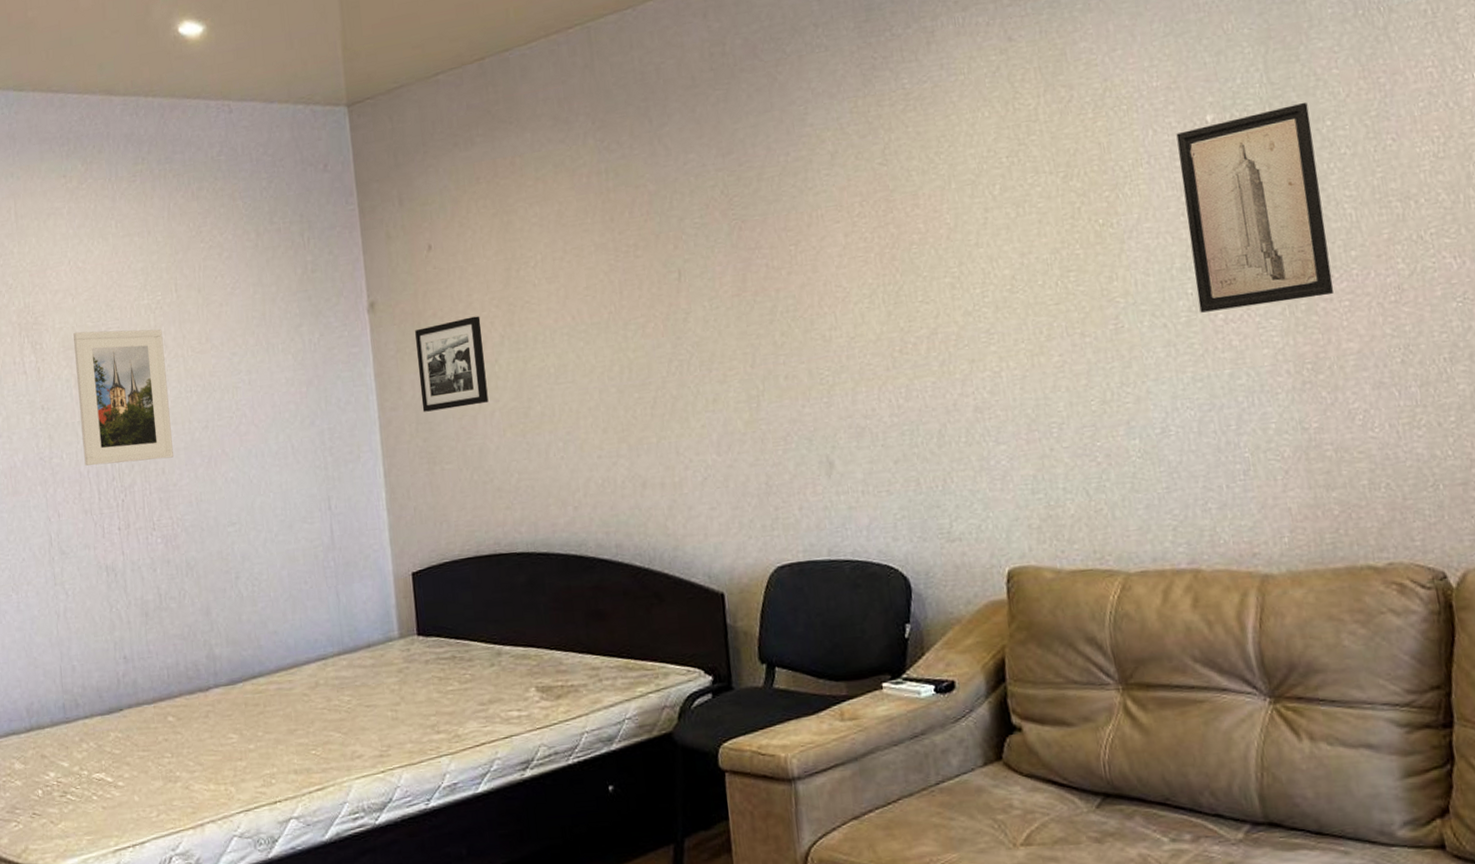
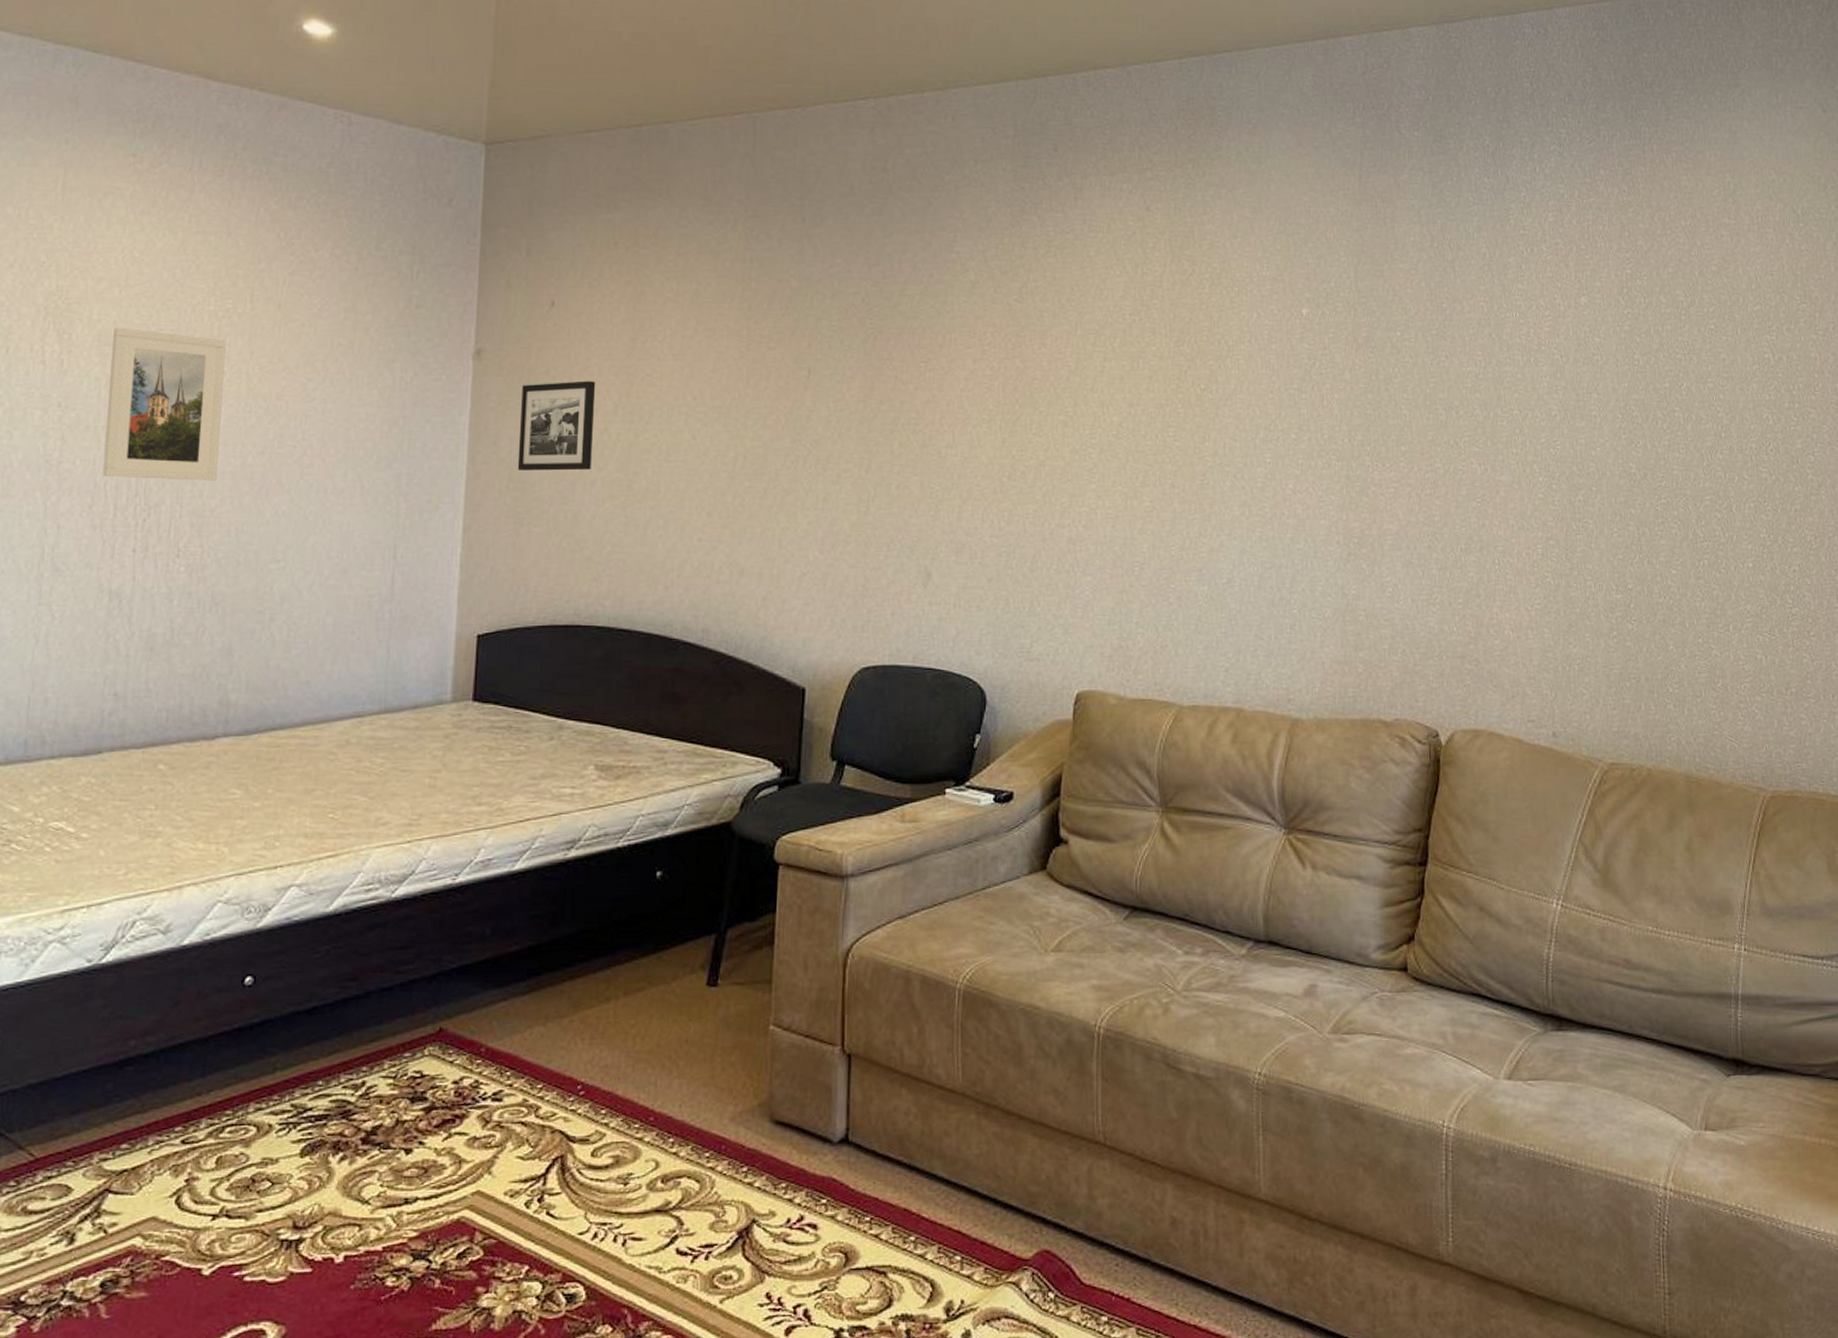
wall art: present [1176,102,1334,313] -> none [1274,312,1385,481]

